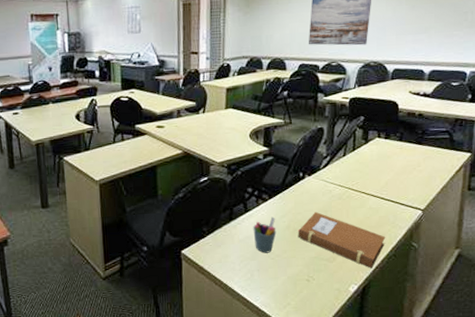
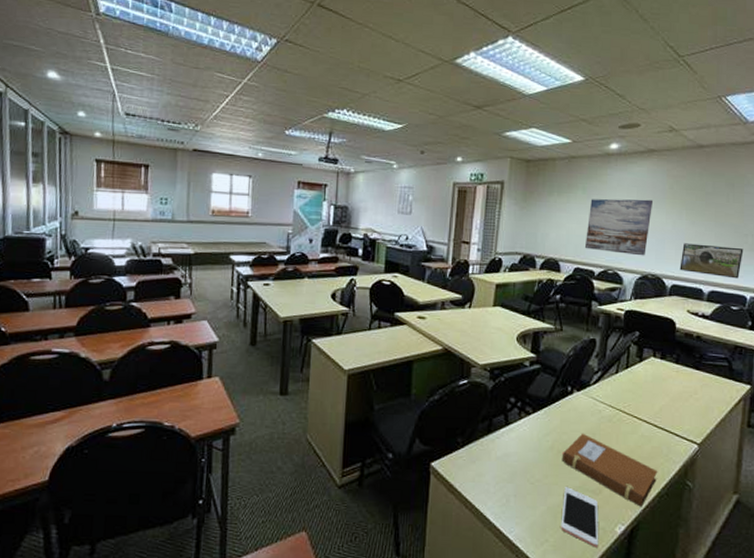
pen holder: present [253,217,277,253] -> none [513,434,539,476]
cell phone: none [300,258,335,305] -> present [561,487,599,548]
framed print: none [401,26,463,57] -> present [679,243,744,279]

